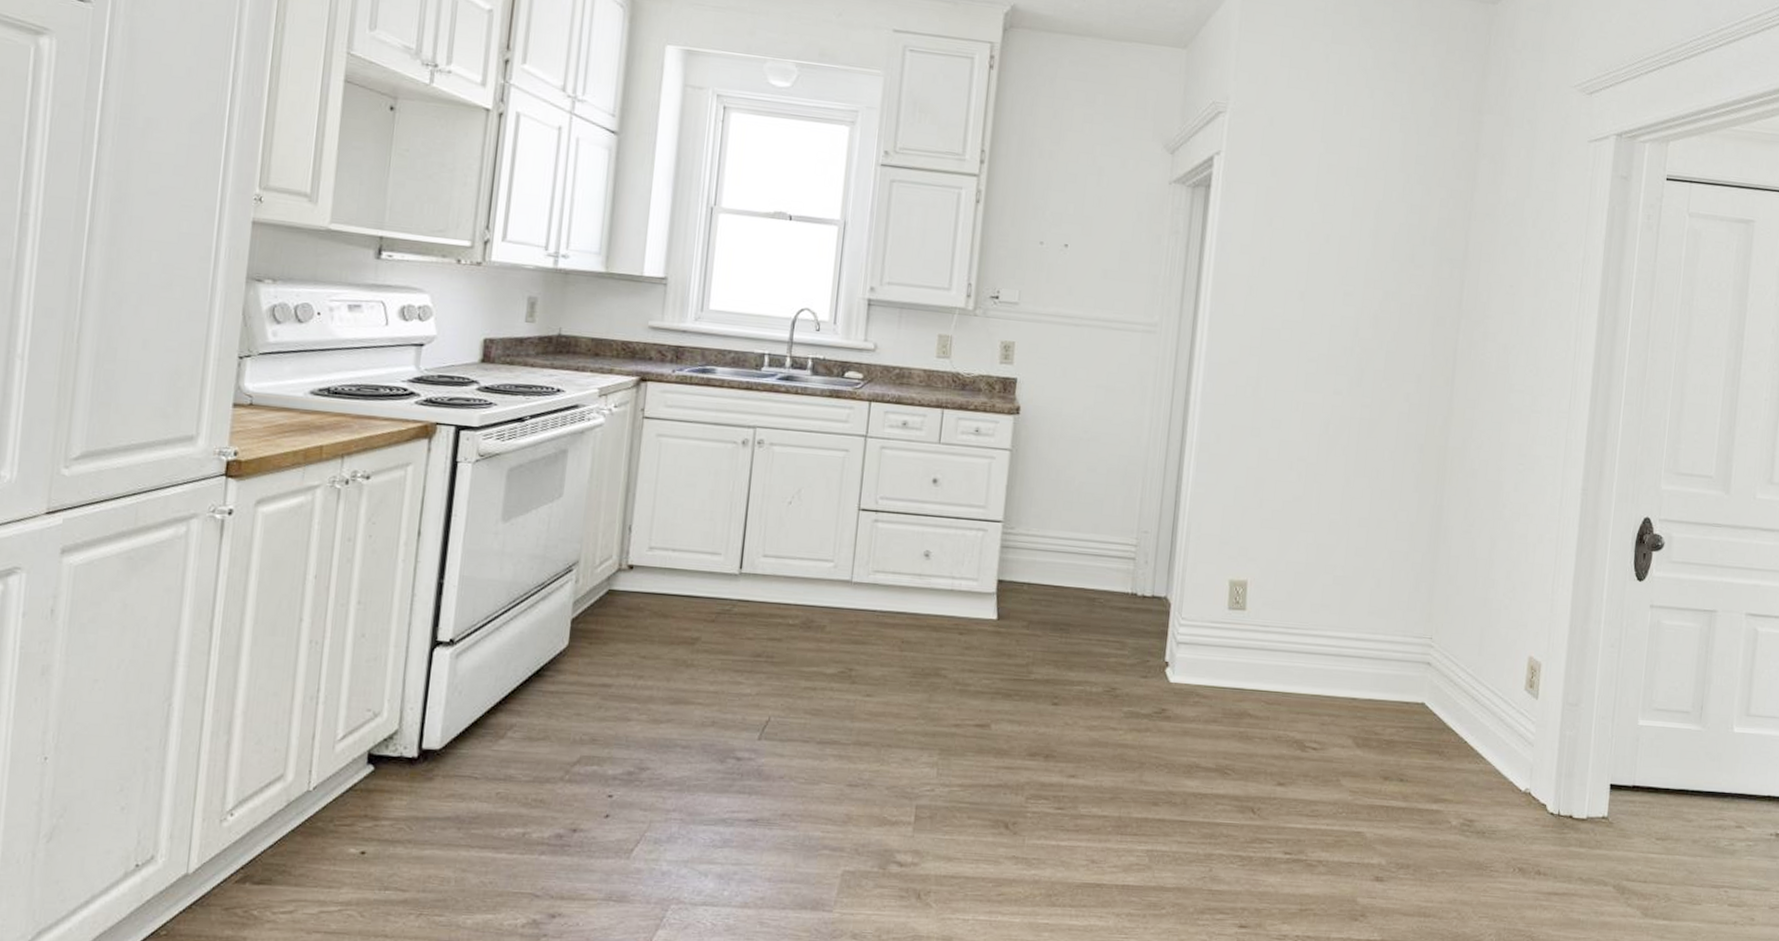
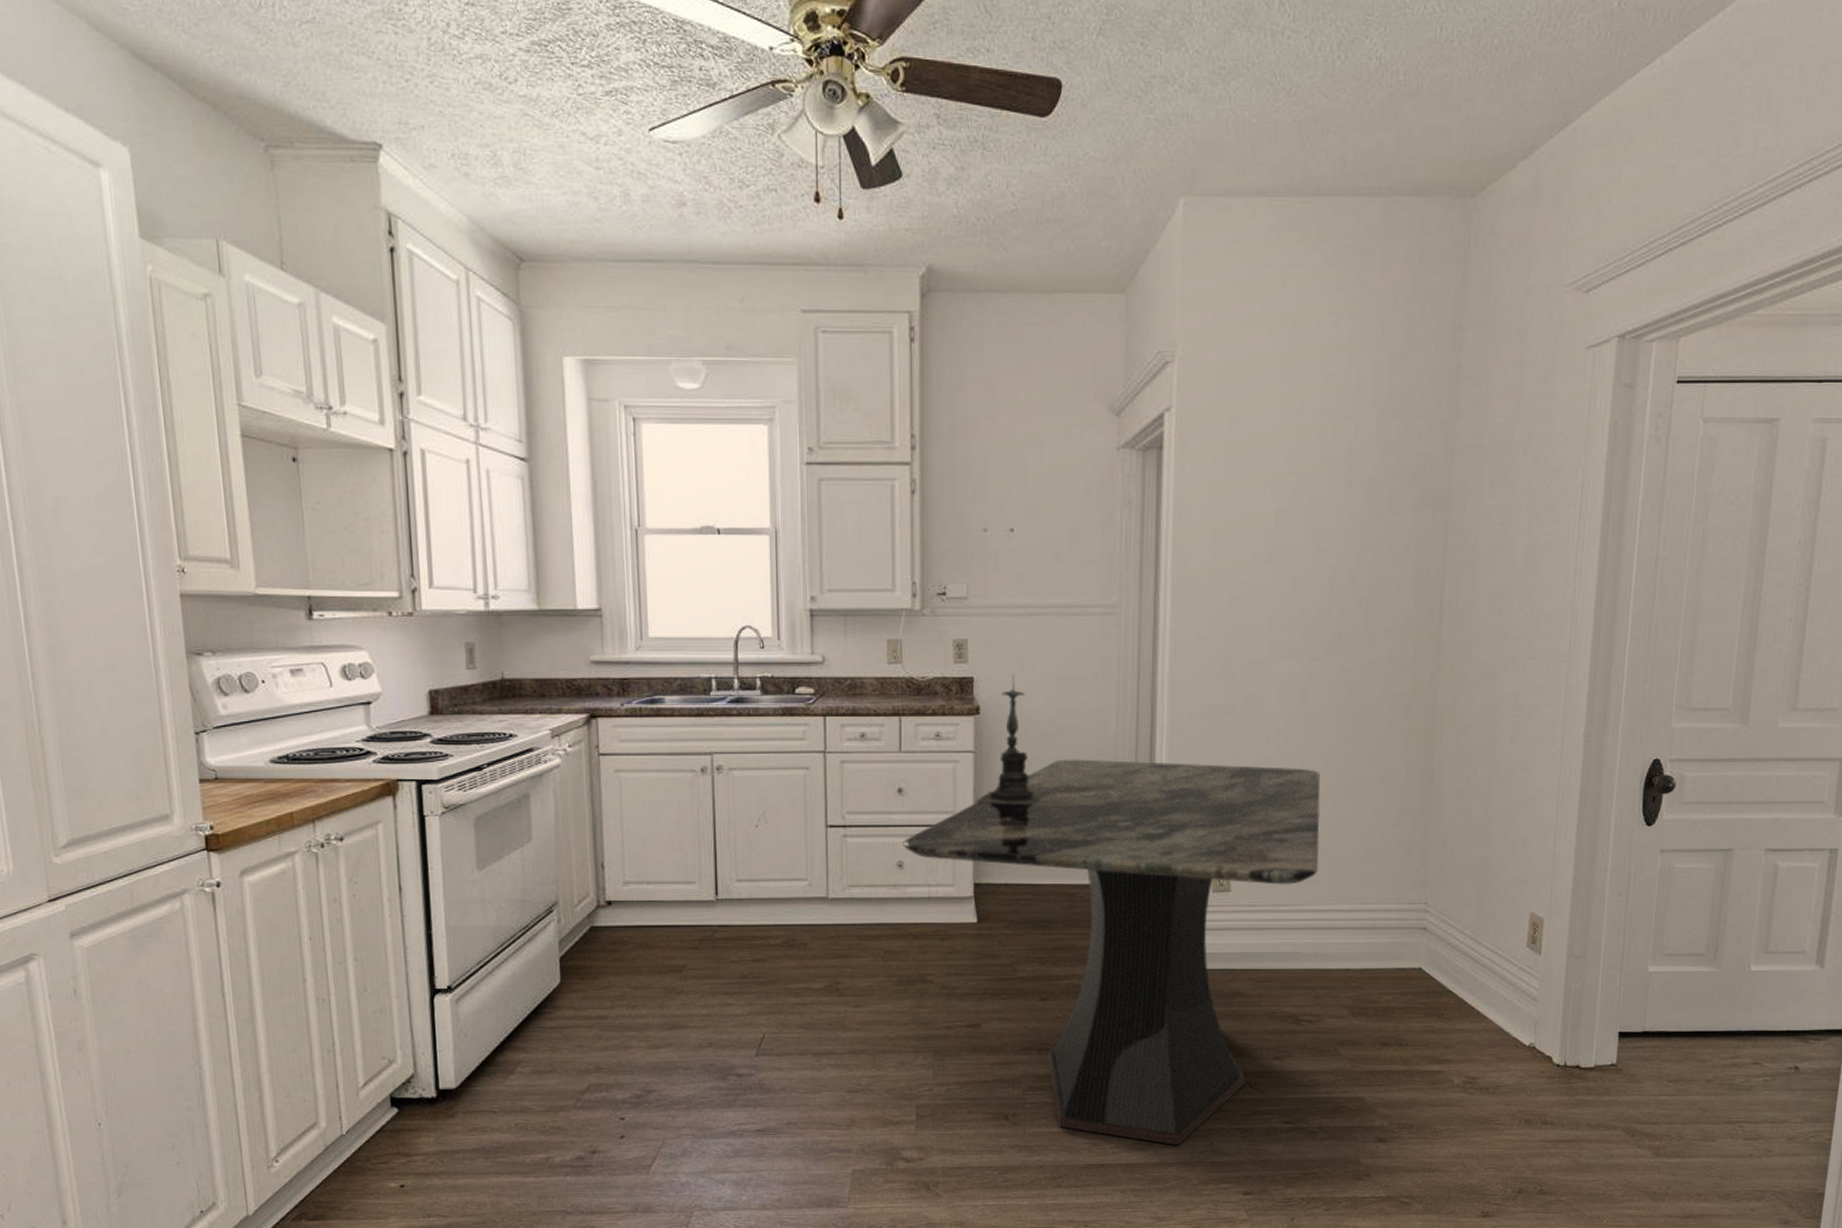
dining table: none [932,465,1337,869] -> present [903,759,1321,1145]
candle holder: none [1006,379,1075,508] -> present [974,674,1045,806]

